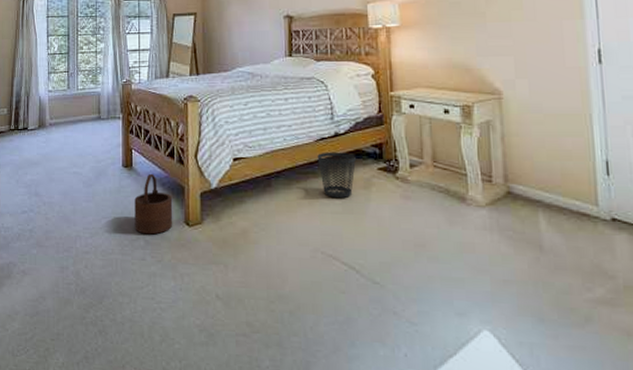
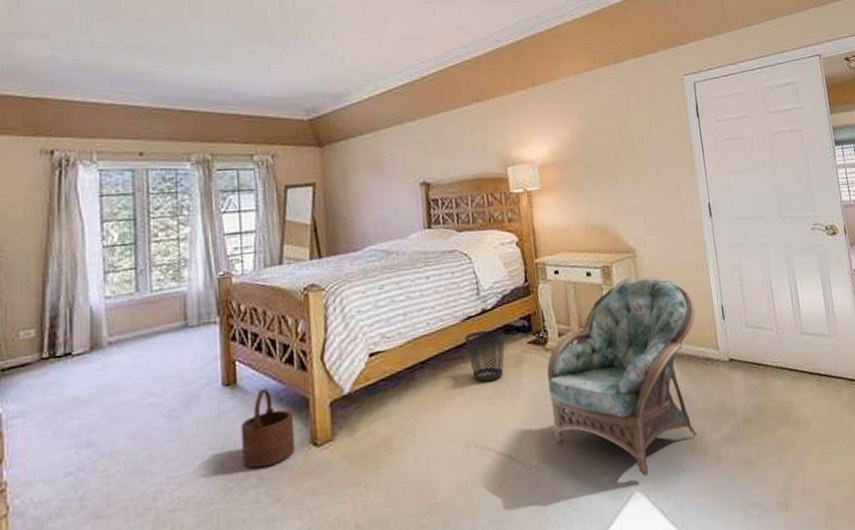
armchair: none [395,121,571,318] -> present [547,277,697,477]

